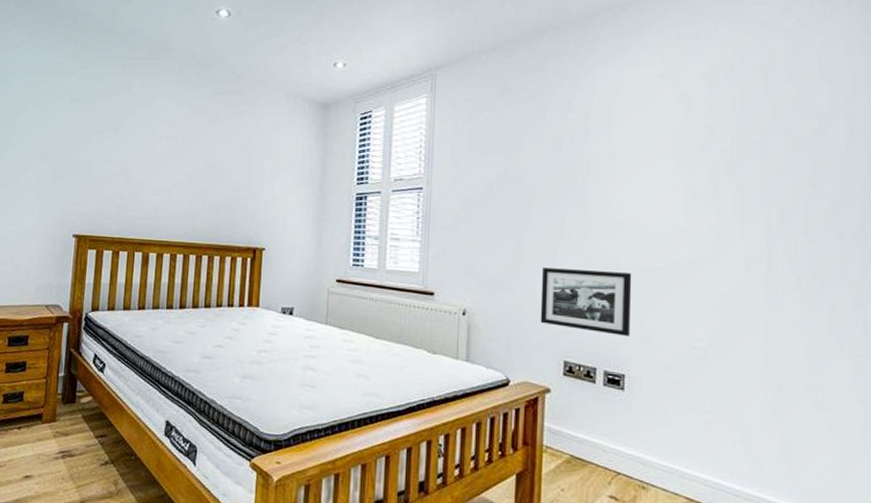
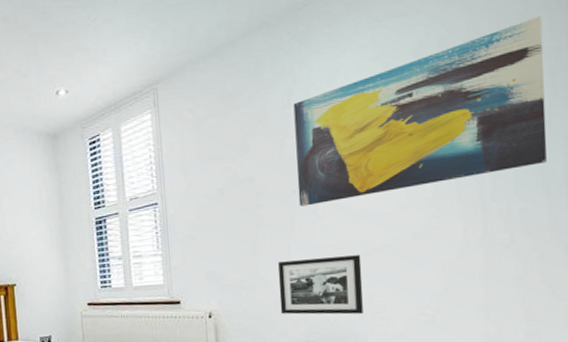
wall art: none [570,58,842,214] -> present [293,16,547,207]

